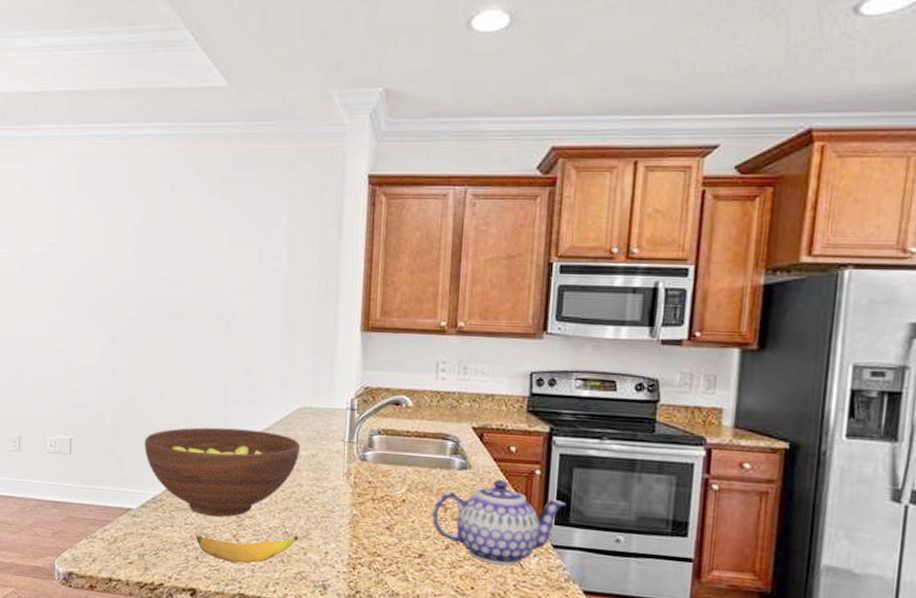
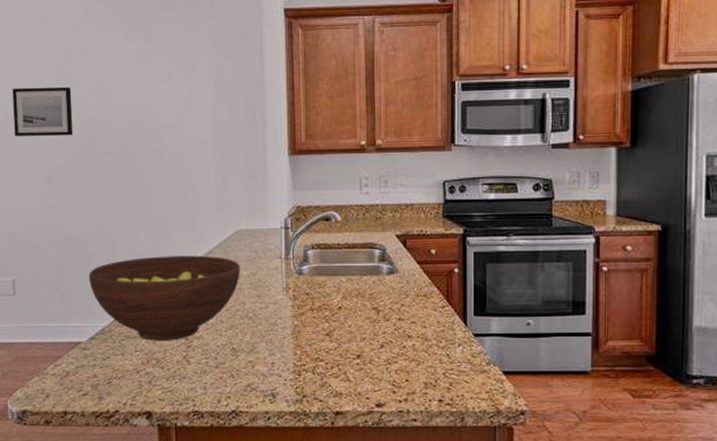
wall art: none [83,244,143,297] -> present [12,86,74,137]
banana: present [196,536,299,564] -> none [148,351,246,382]
teapot: present [432,479,566,566] -> none [366,279,483,357]

